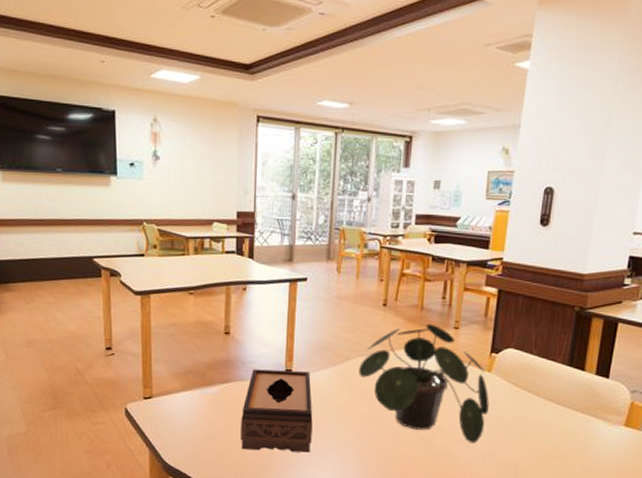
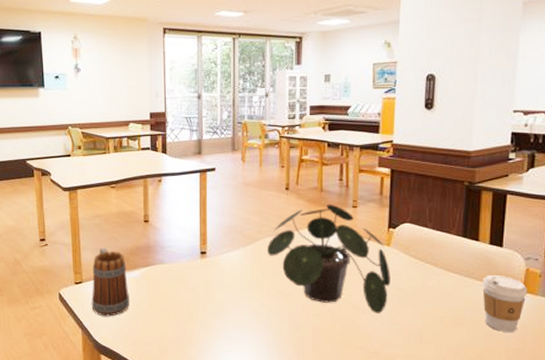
mug: none [161,359,205,436] -> present [91,247,130,317]
tissue box: present [240,369,313,453] -> none [163,253,228,328]
coffee cup: none [583,407,630,467] -> present [482,275,527,332]

